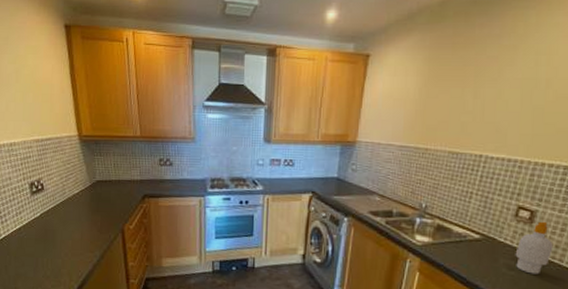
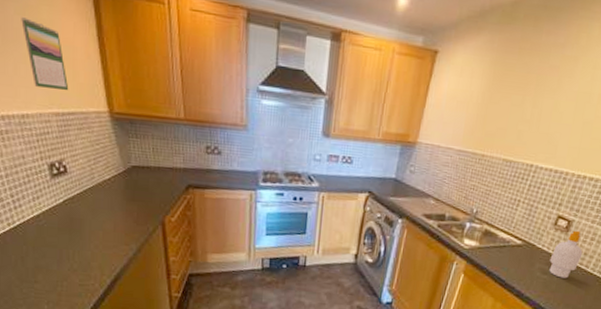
calendar: none [12,65,47,121] -> present [21,17,69,91]

